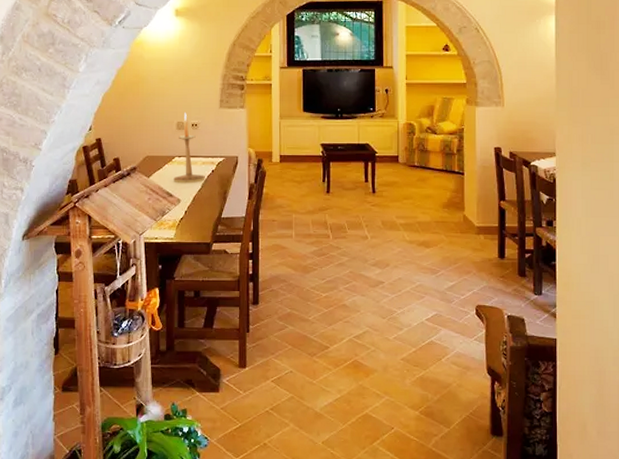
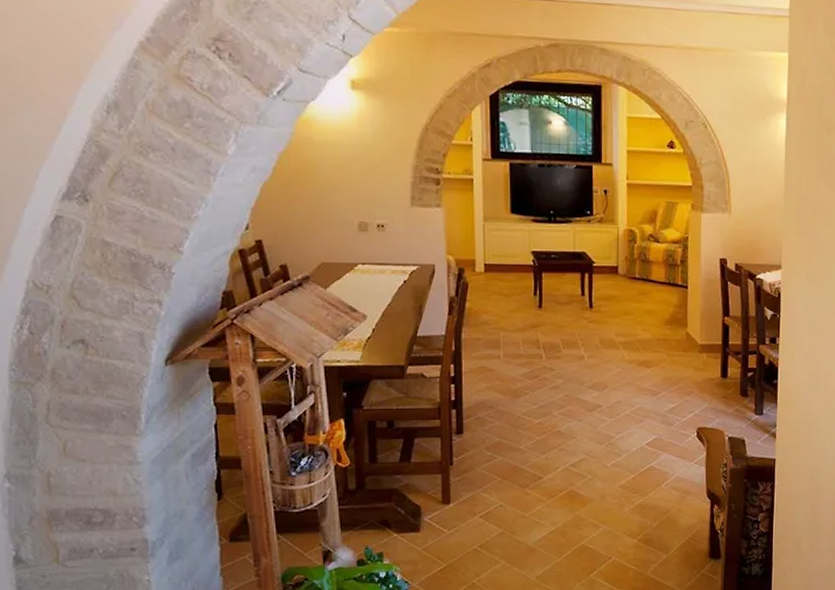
candlestick: present [173,113,205,184] -> none [357,211,396,296]

